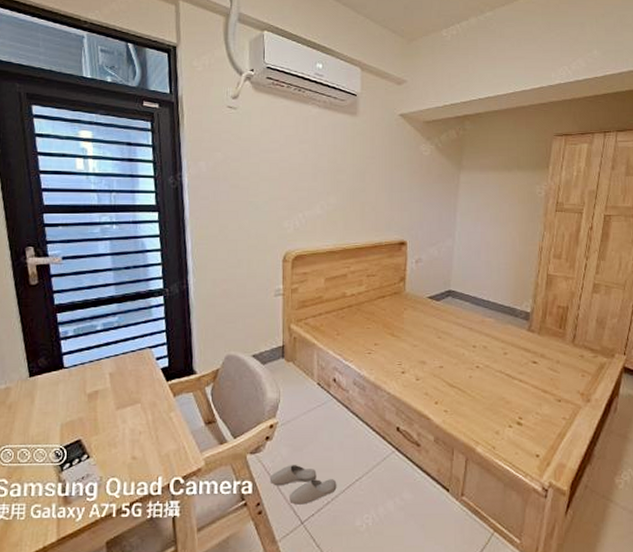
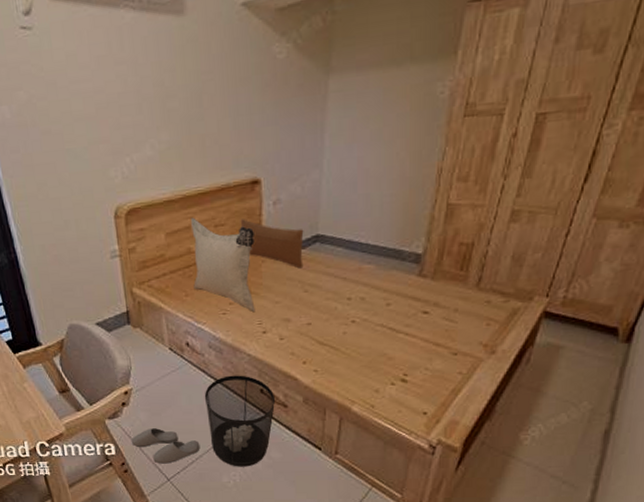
cushion: none [345,267,399,354] -> present [191,217,256,313]
waste bin: none [345,412,410,509] -> present [204,375,276,467]
pillow: none [388,272,439,318] -> present [240,219,304,269]

